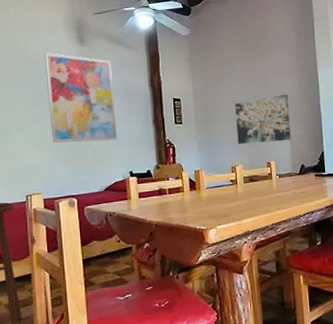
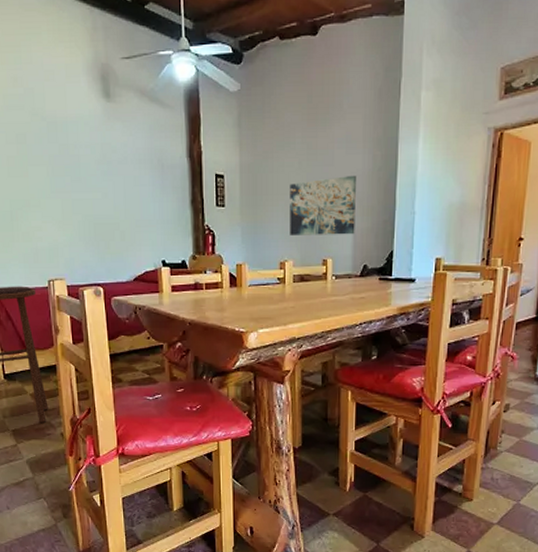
wall art: present [44,52,117,143] -> none [63,108,148,223]

